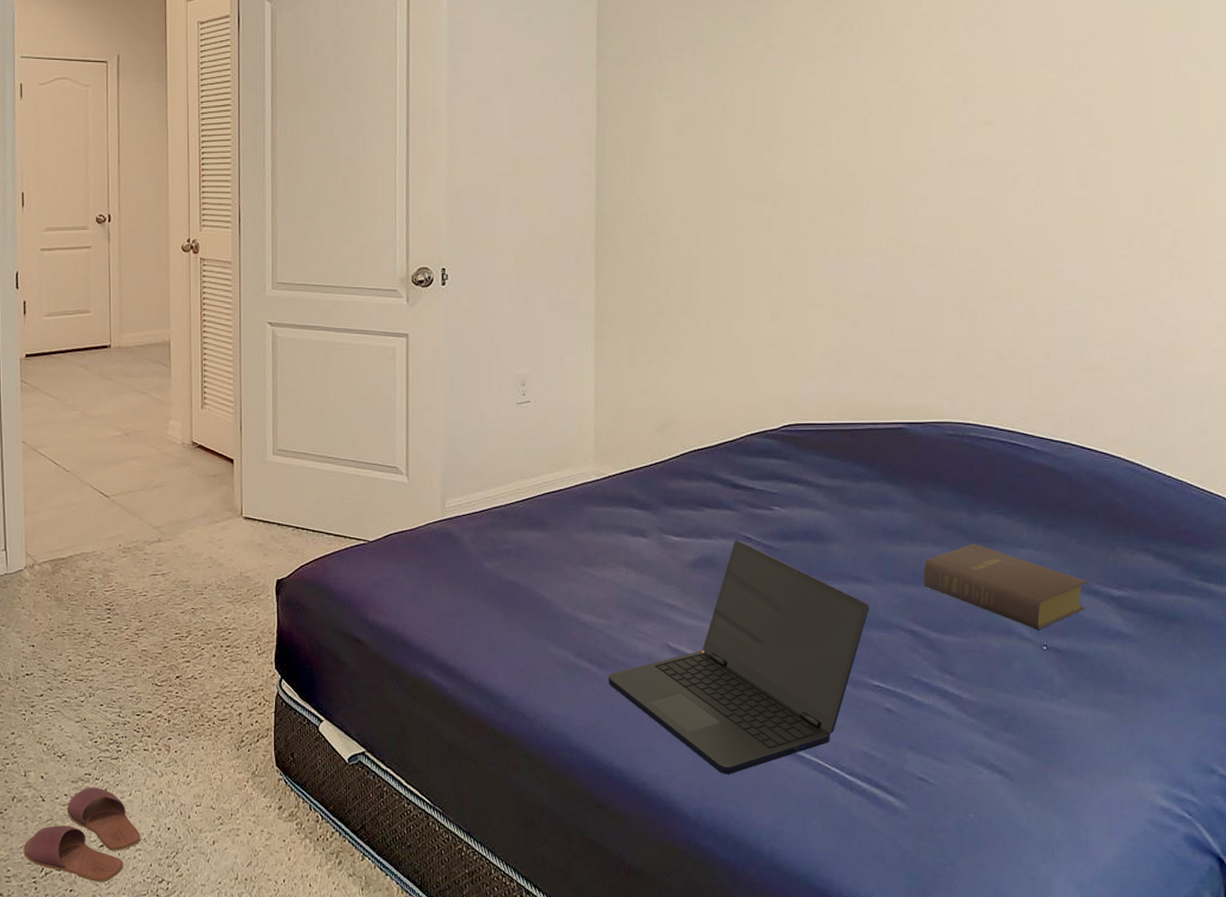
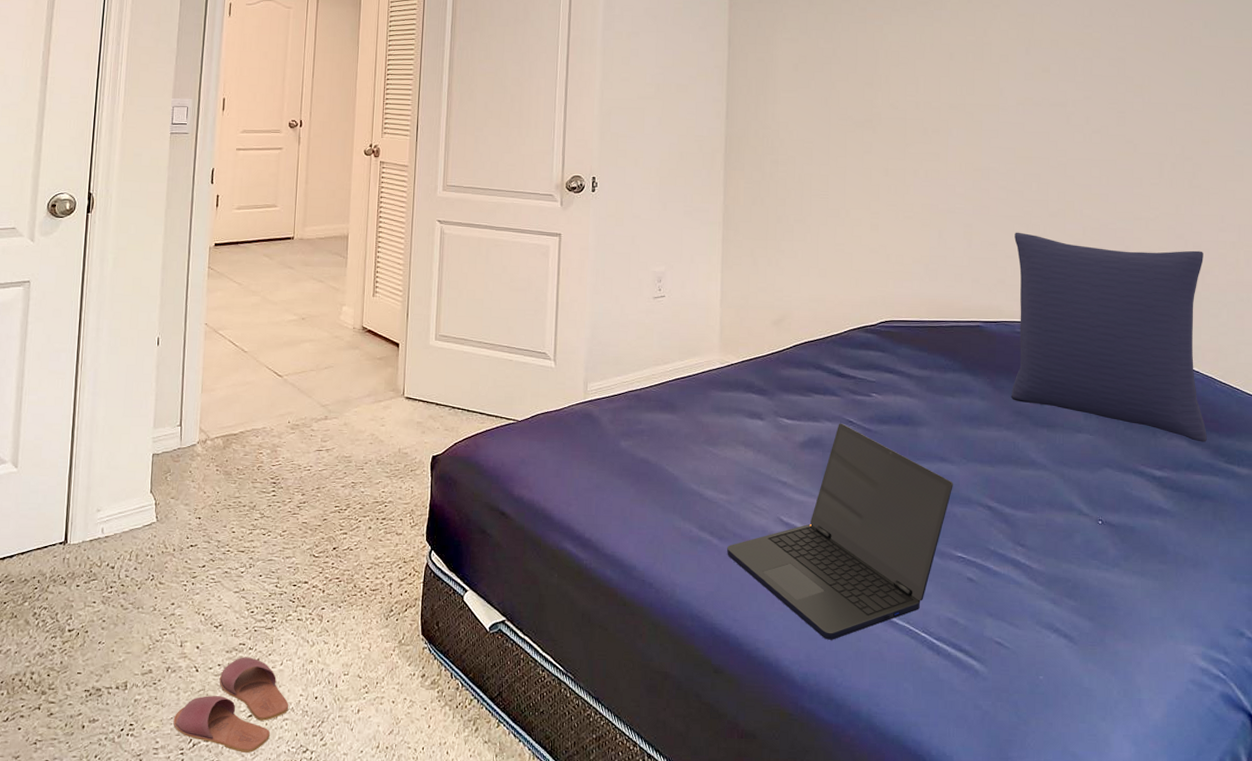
bible: present [923,543,1087,630] -> none [998,428,1134,506]
pillow: none [940,318,1182,557] -> present [1012,232,1207,442]

